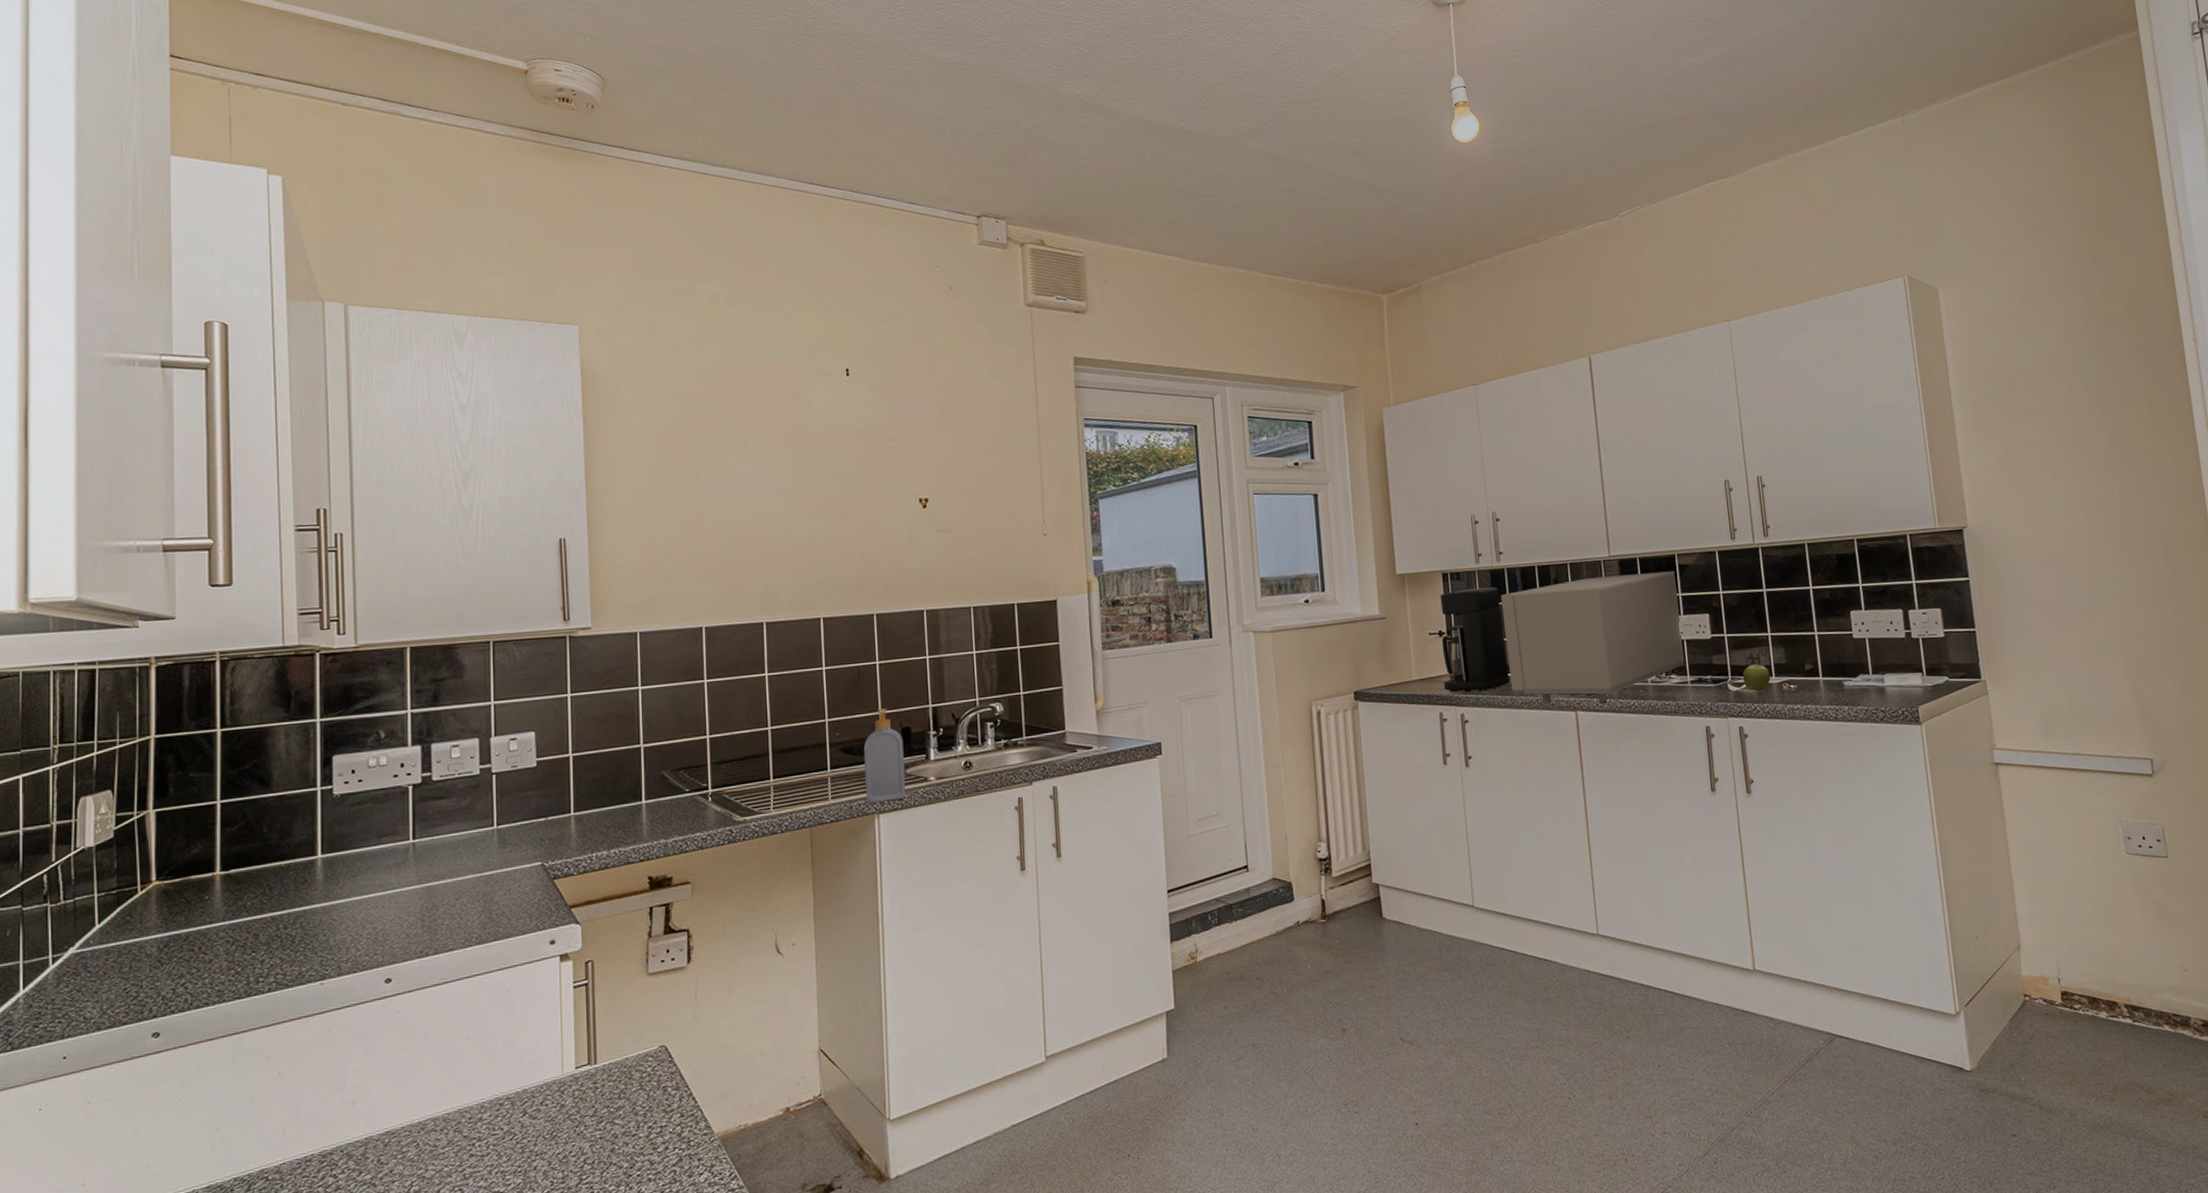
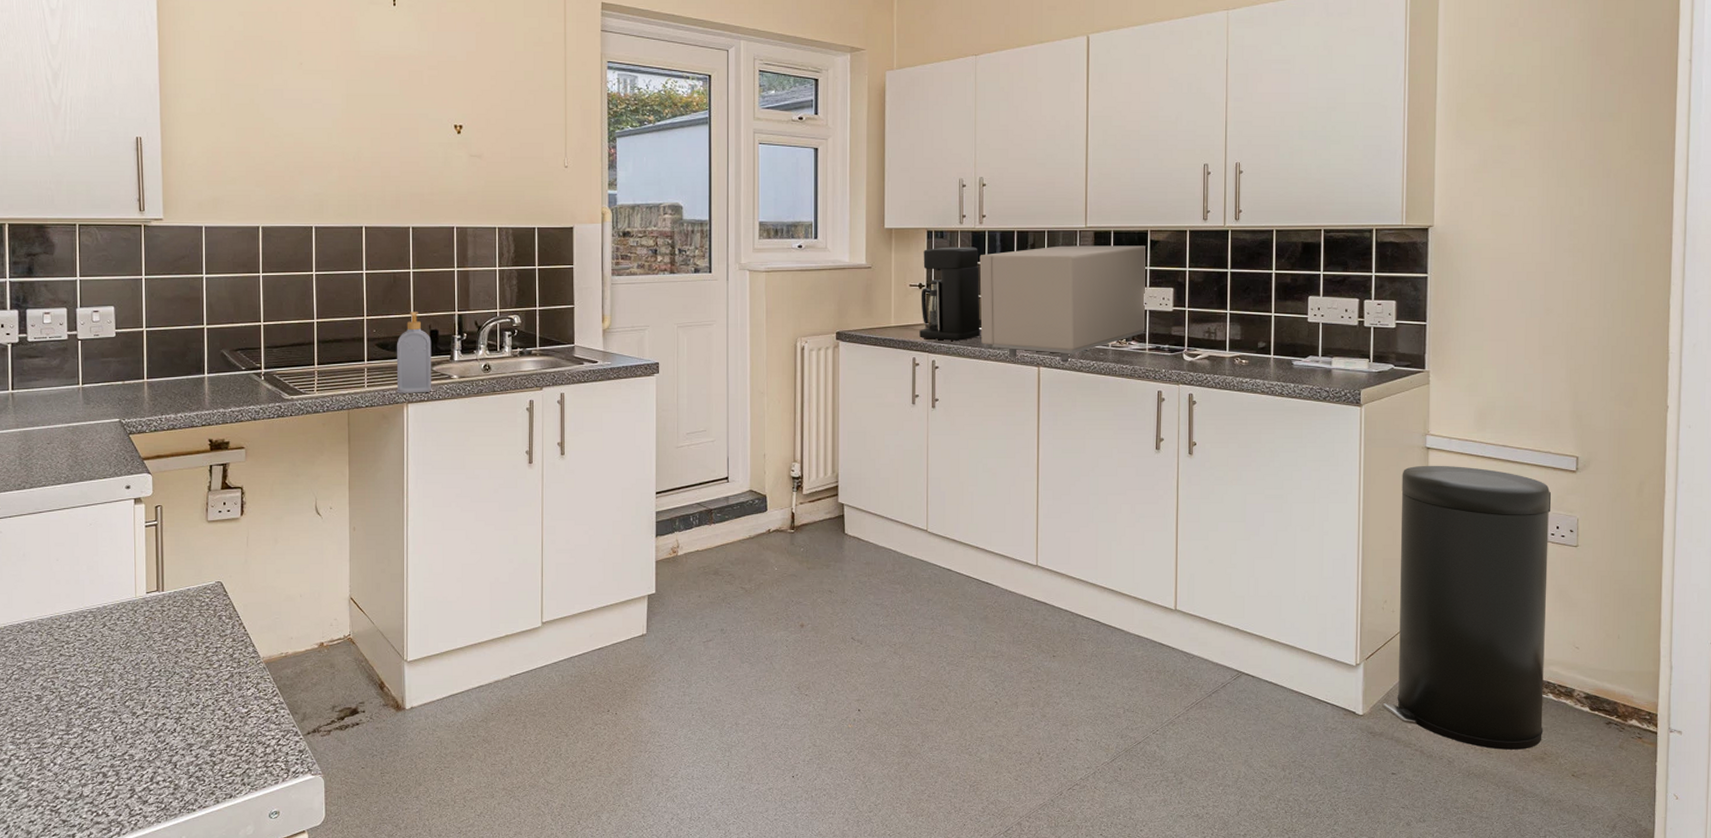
fruit: present [1742,664,1771,692] -> none [1198,338,1224,364]
pedal bin: none [1973,780,2166,1095] -> present [1382,465,1552,750]

